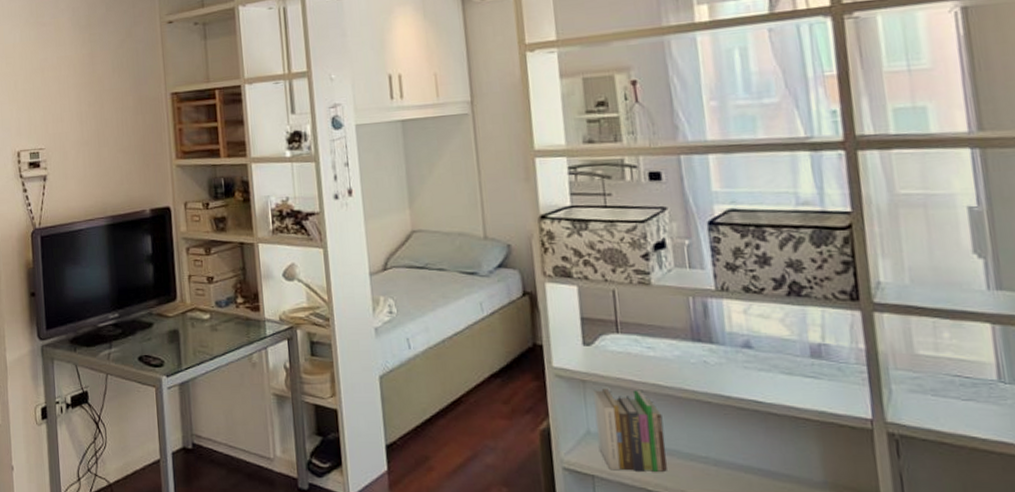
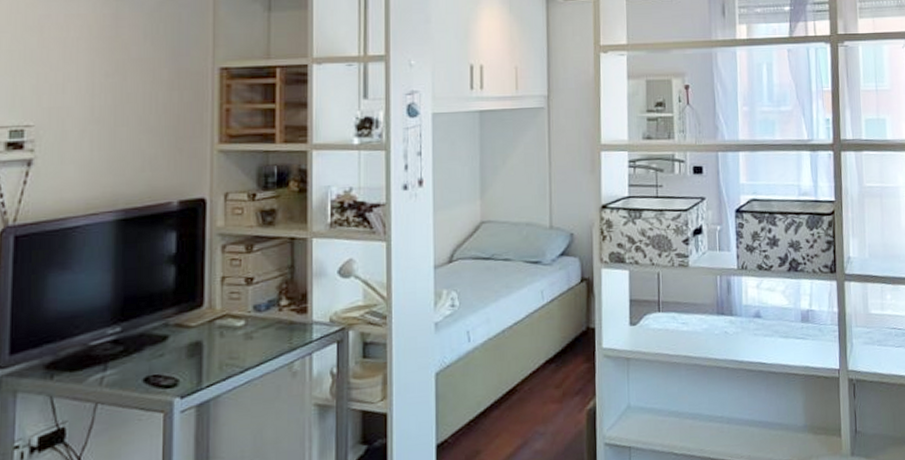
books: present [593,388,667,472] -> none [635,361,691,440]

